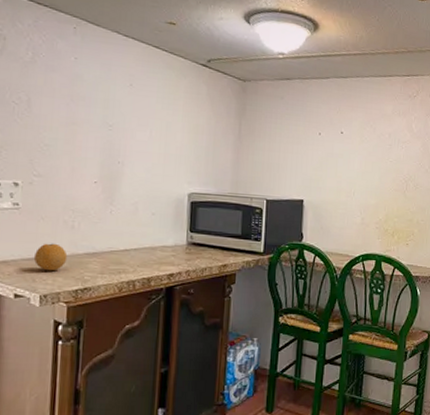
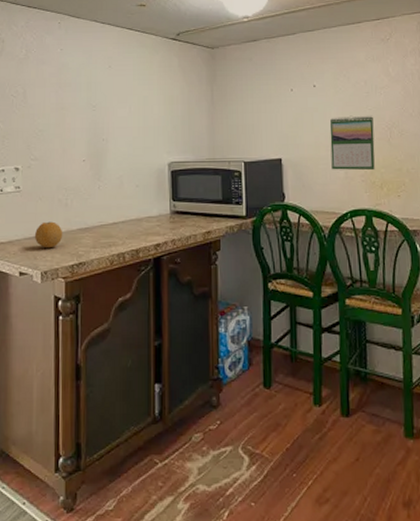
calendar: none [350,165,393,219] -> present [330,115,375,171]

